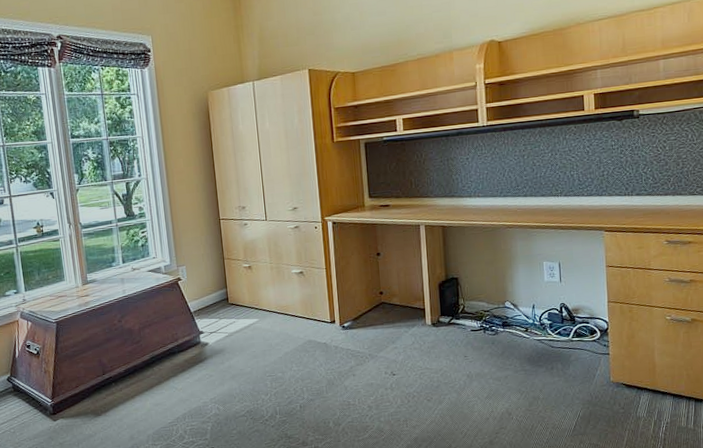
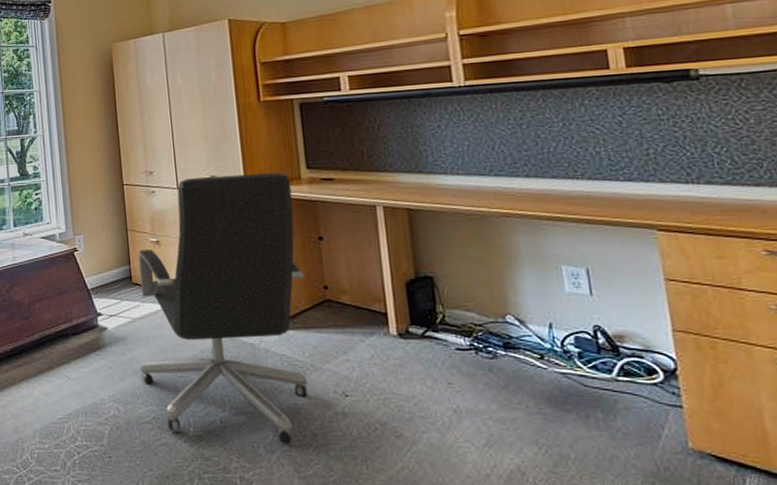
office chair: none [233,202,367,420] -> present [138,173,308,445]

